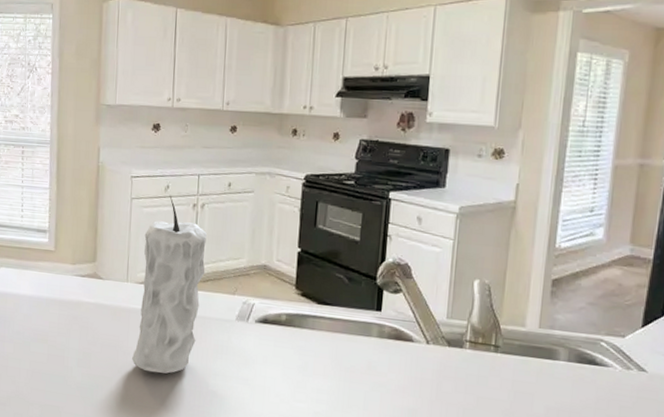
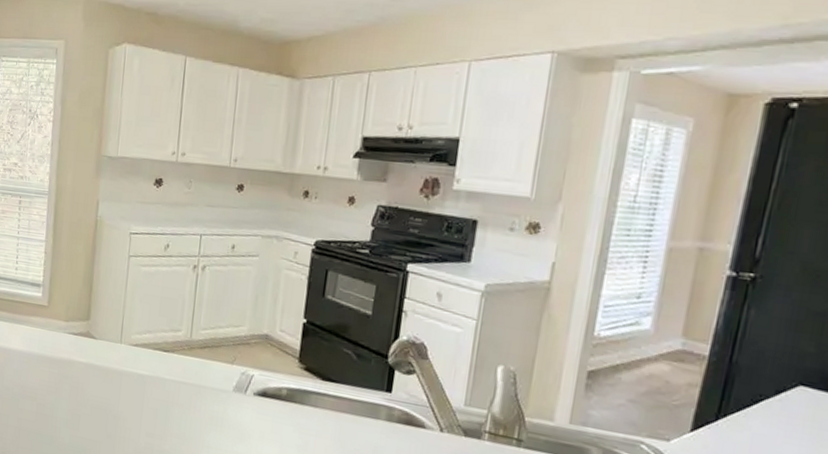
candle: present [132,195,207,374] -> none [122,254,206,442]

